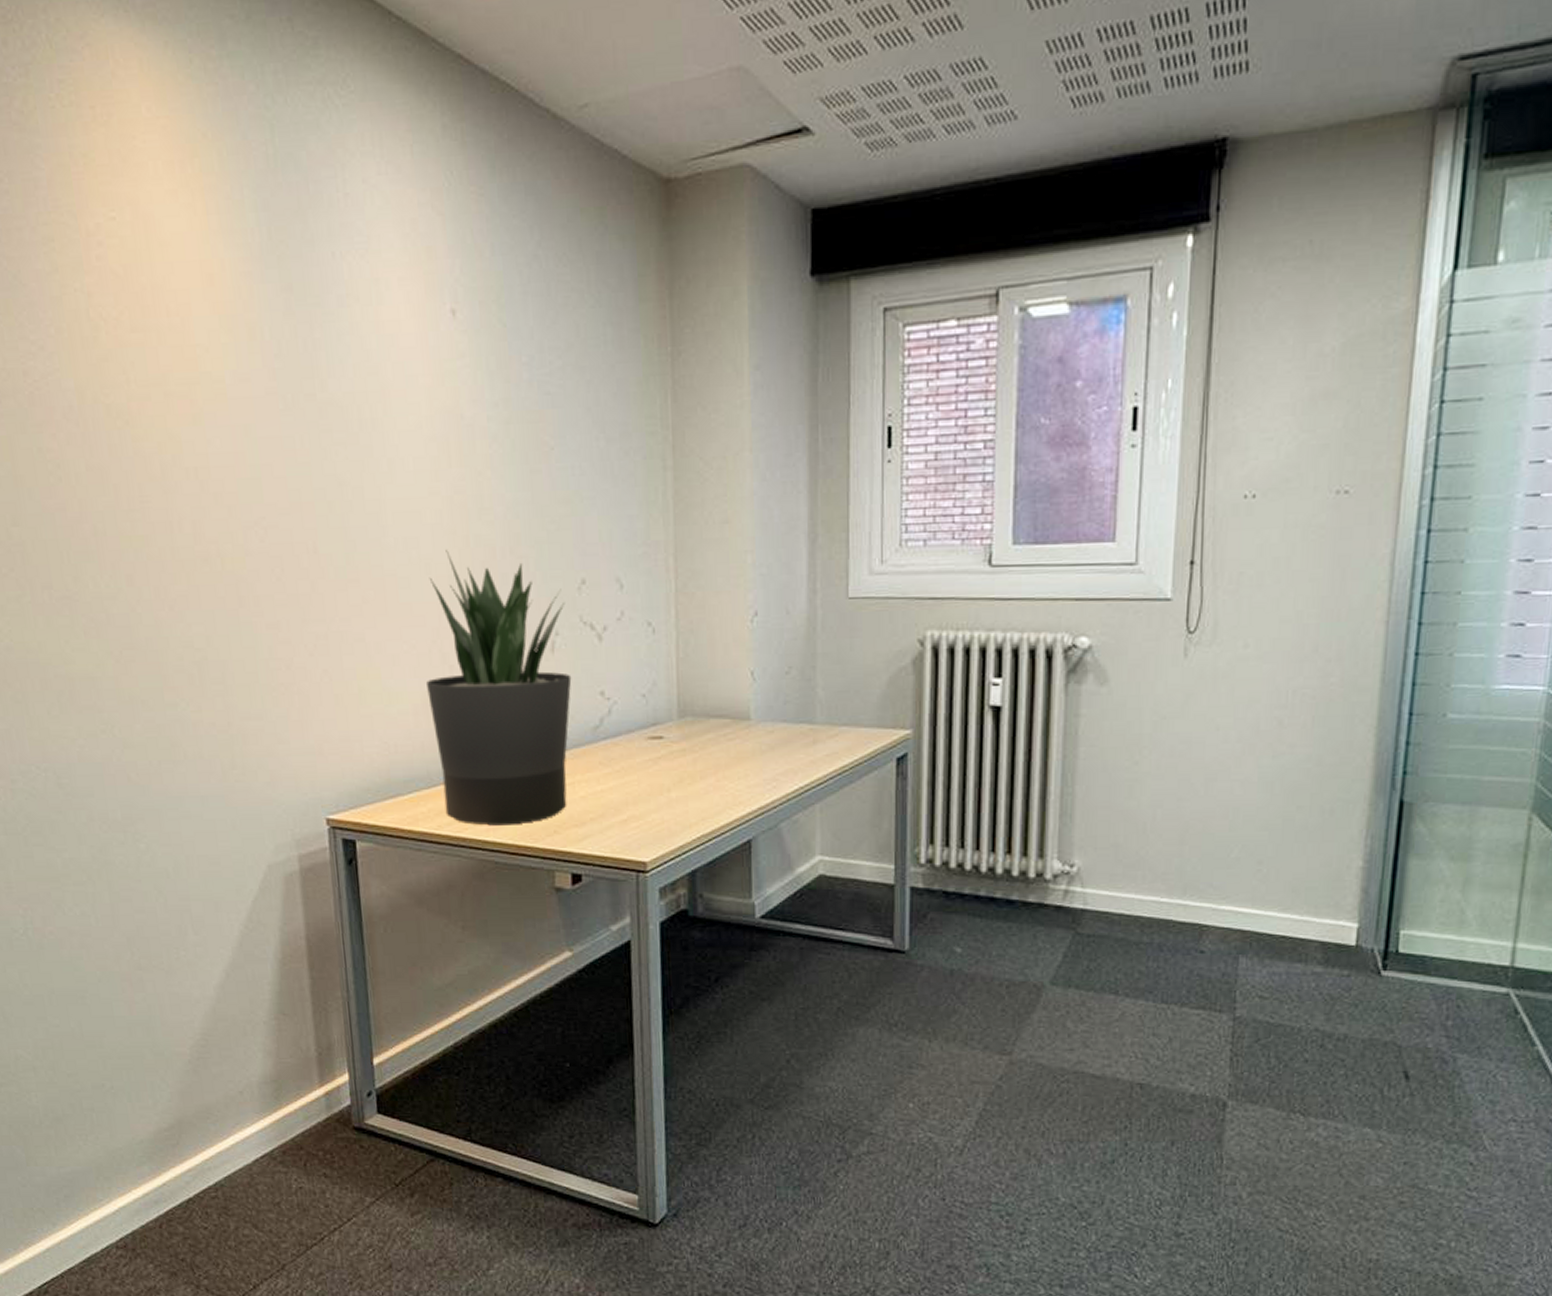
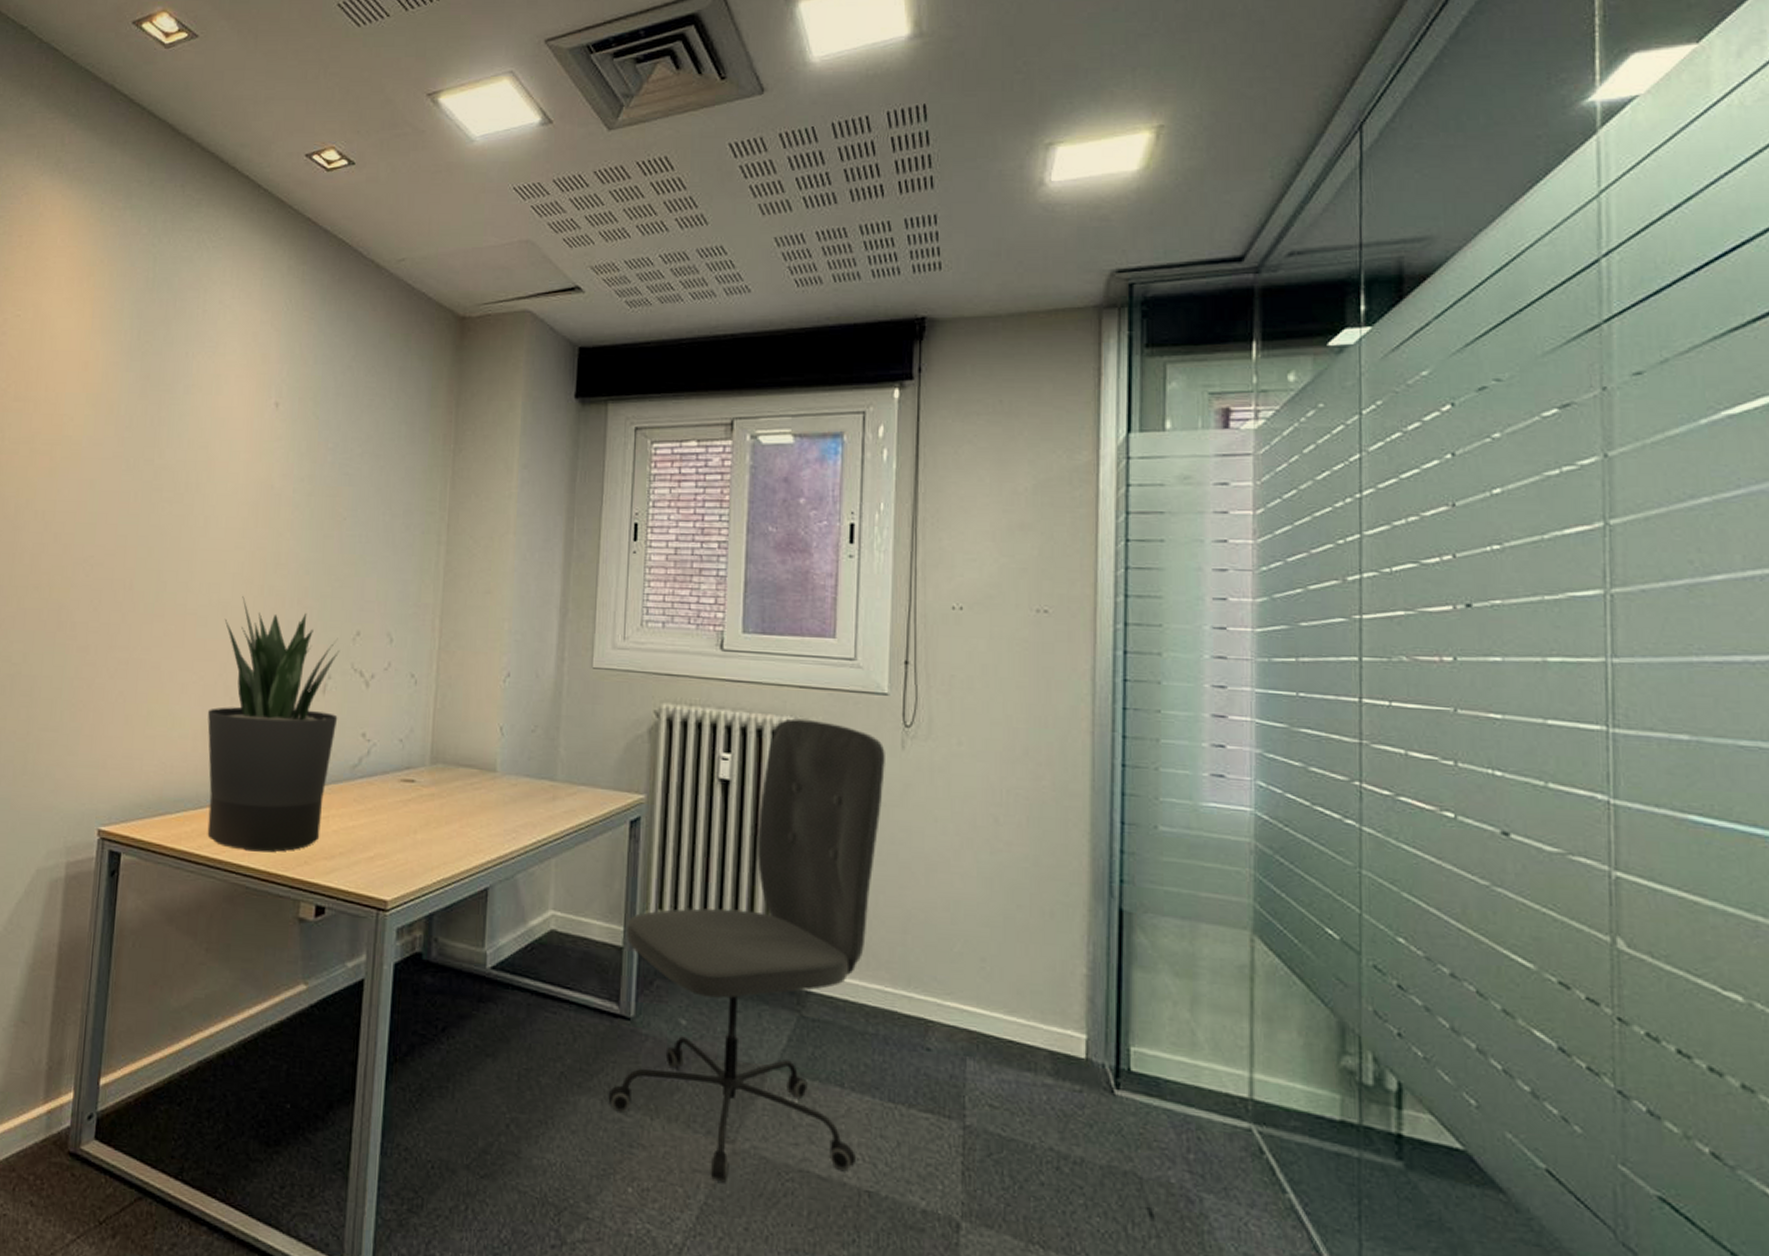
office chair: none [886,634,1167,1090] -> present [608,718,885,1183]

